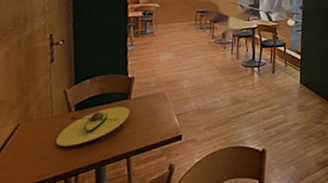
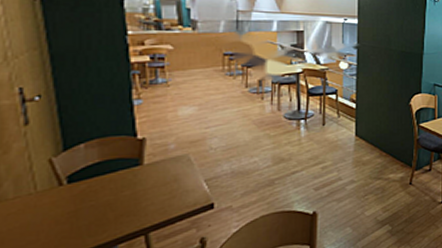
avocado: present [55,107,130,146] -> none [44,175,144,228]

